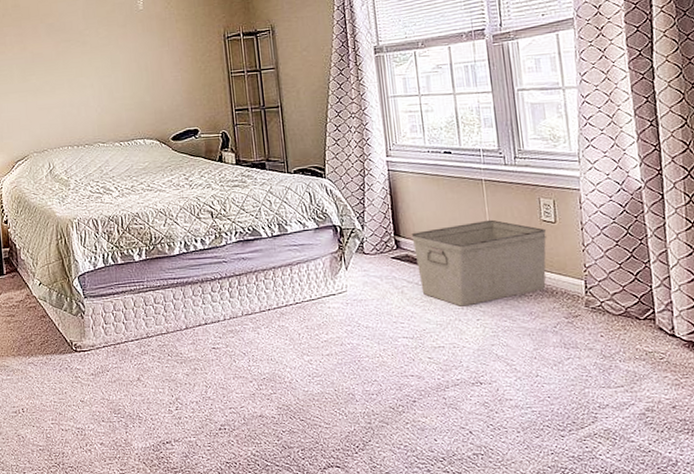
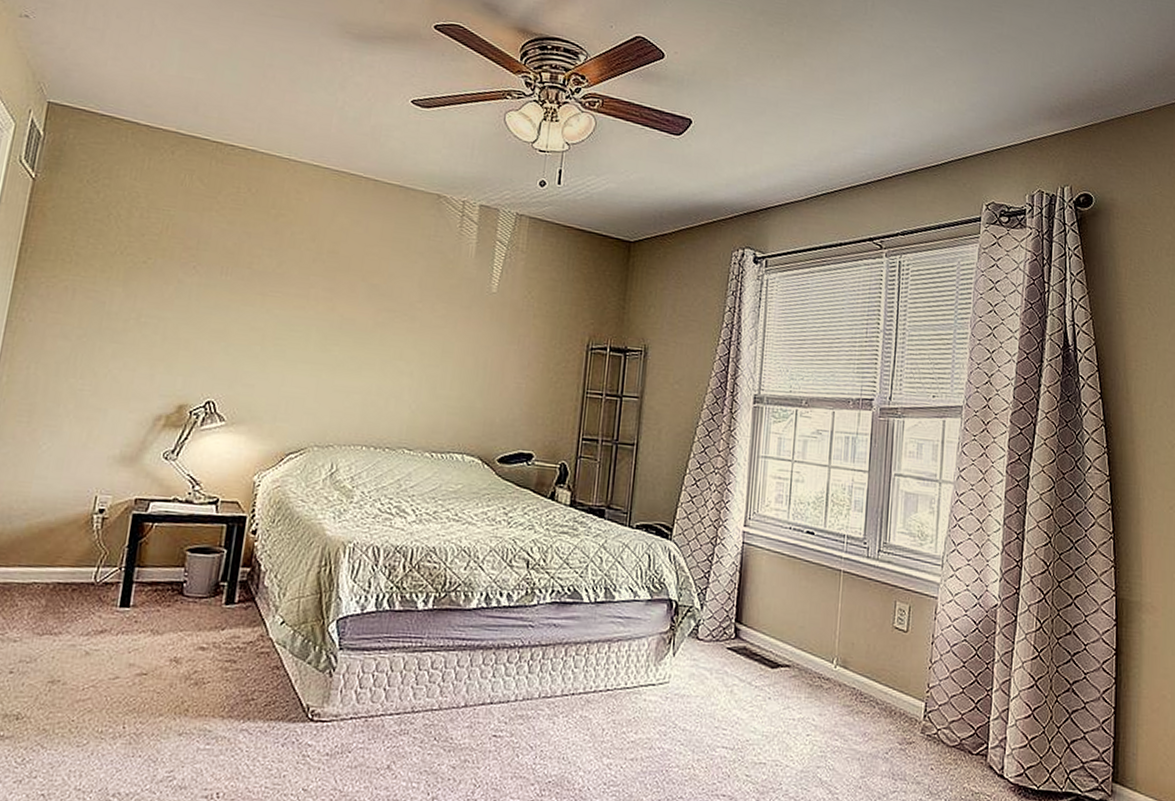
storage bin: present [411,219,547,307] -> none [753,618,897,718]

